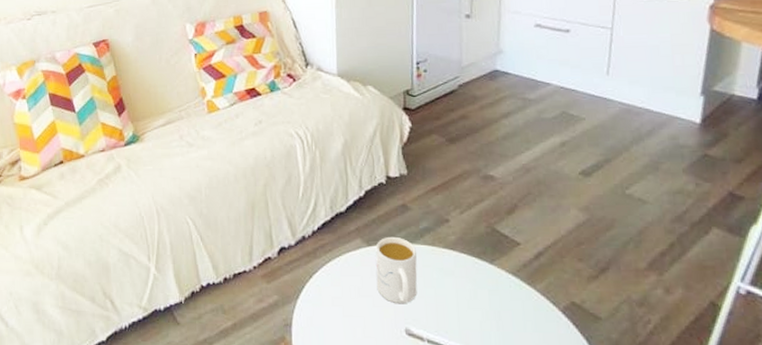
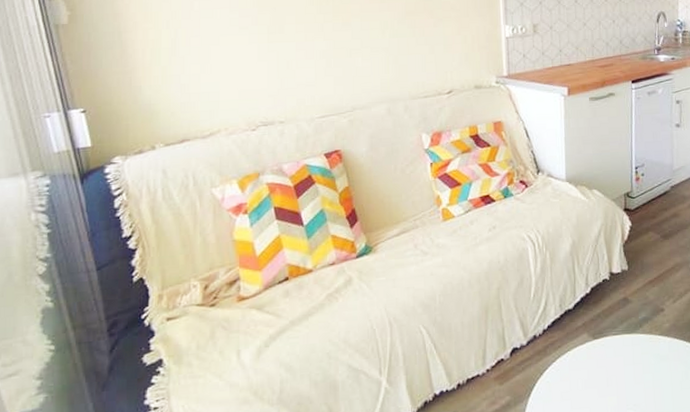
mug: present [375,236,417,304] -> none [600,328,637,392]

